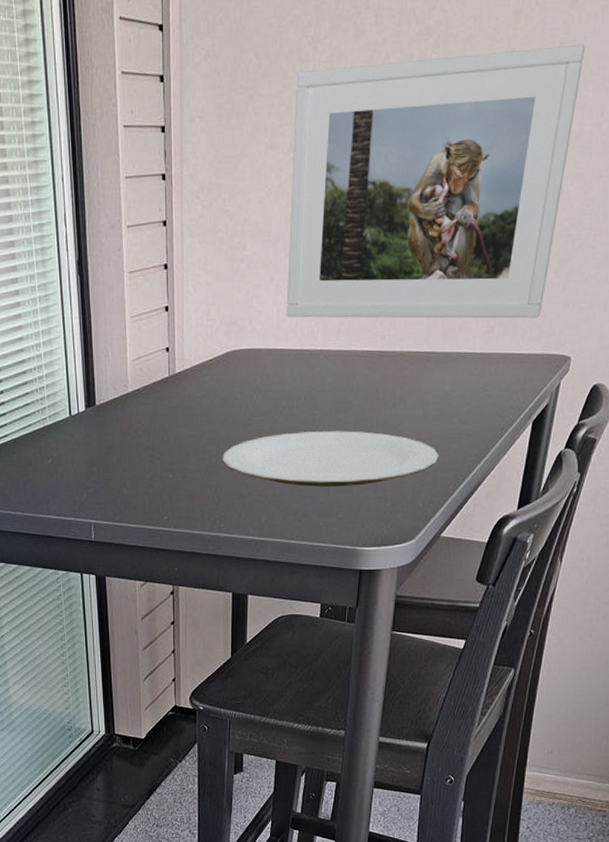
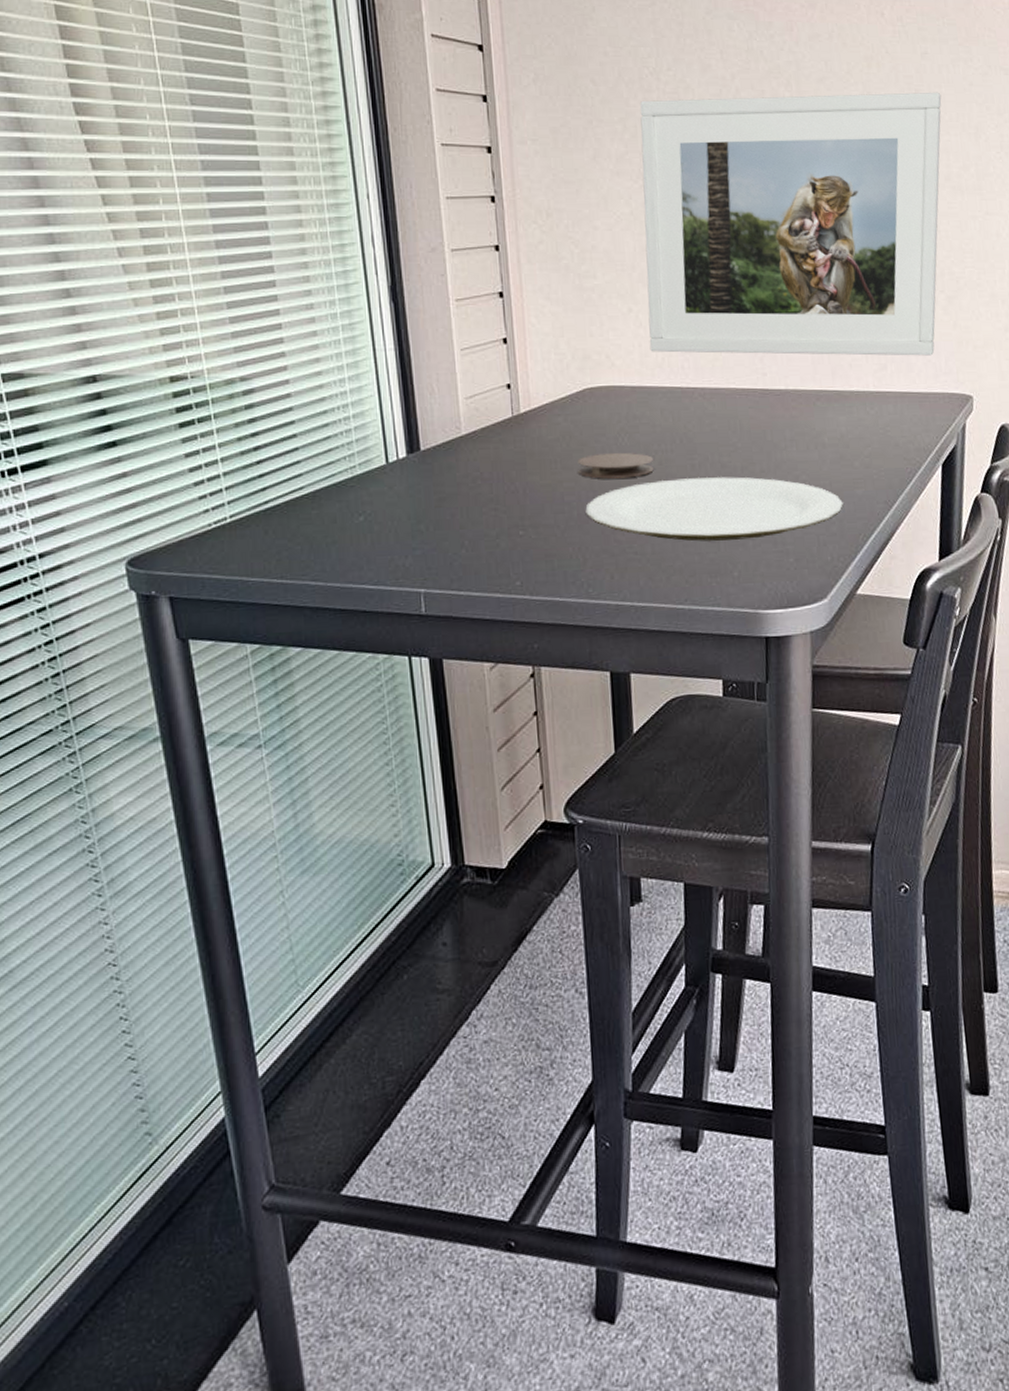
coaster: none [219,408,282,431] -> present [577,452,654,479]

